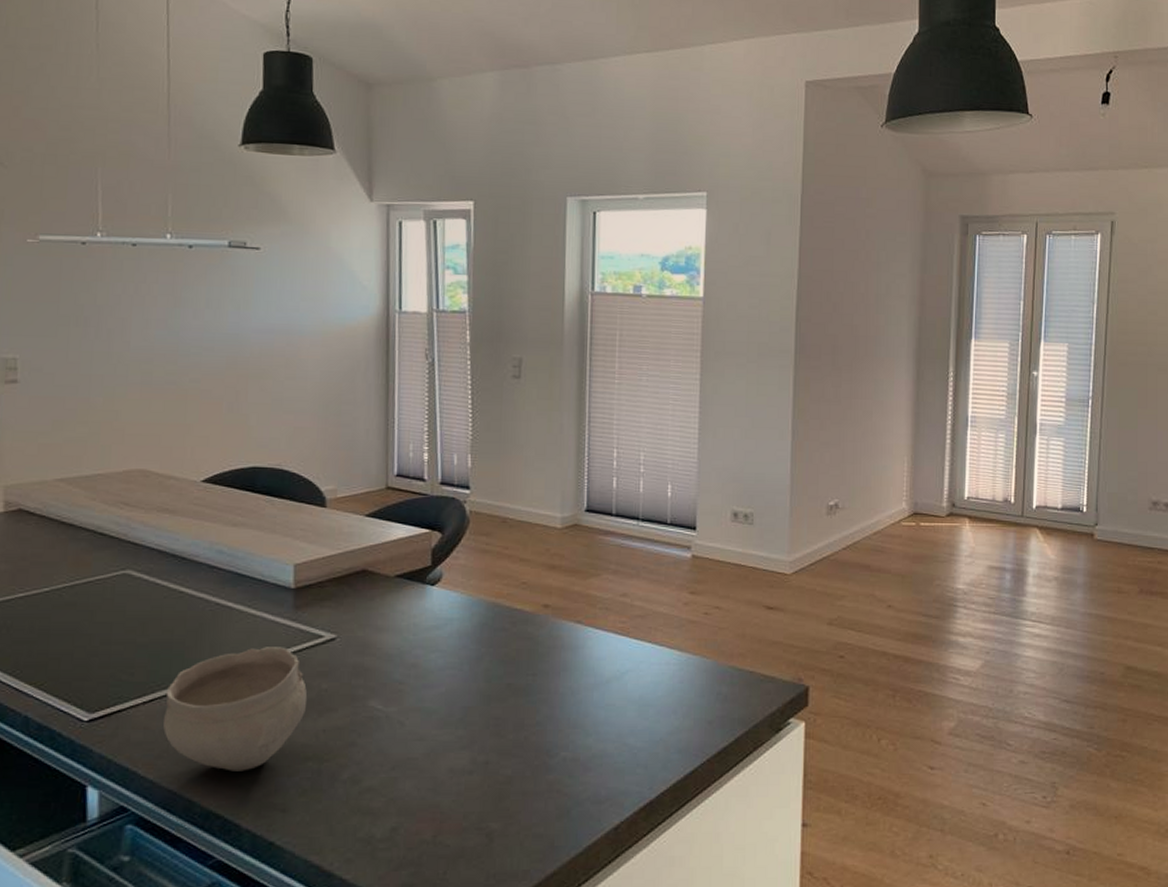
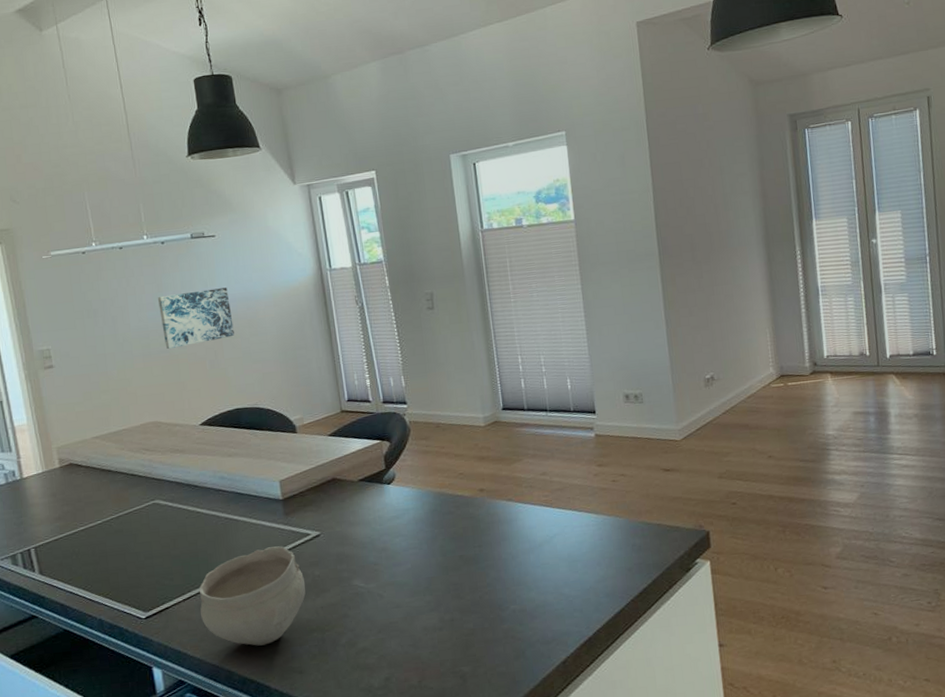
wall art: none [172,312,266,381] -> present [158,287,234,350]

